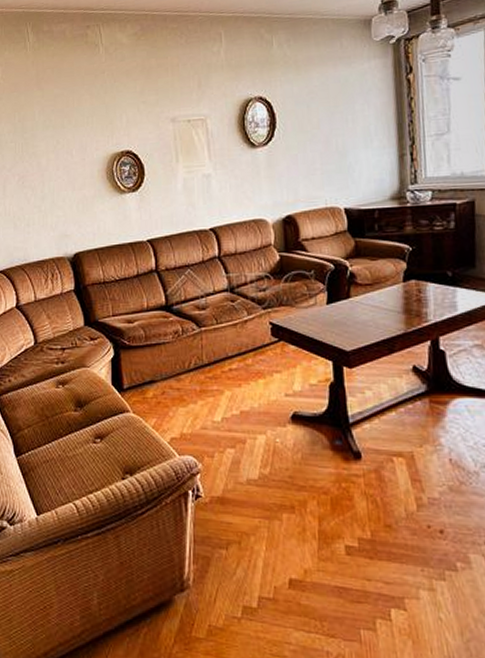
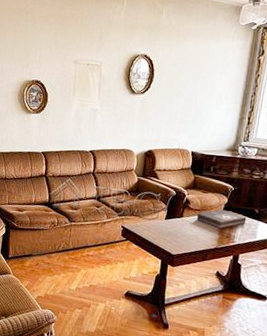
first aid kit: none [369,278,439,305] -> present [196,209,247,228]

